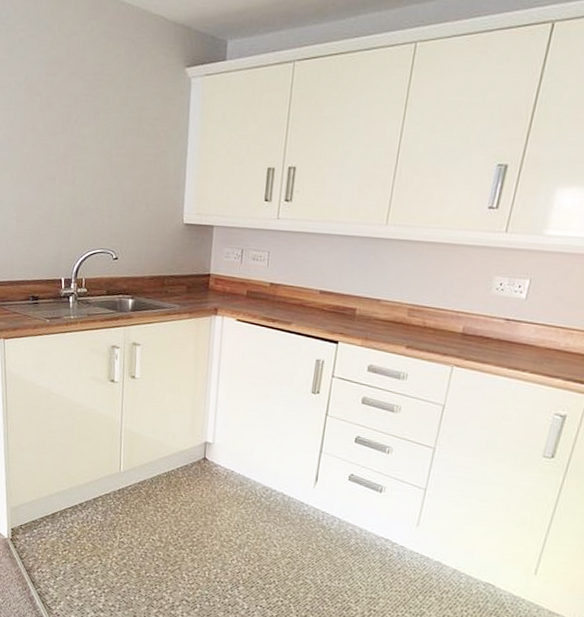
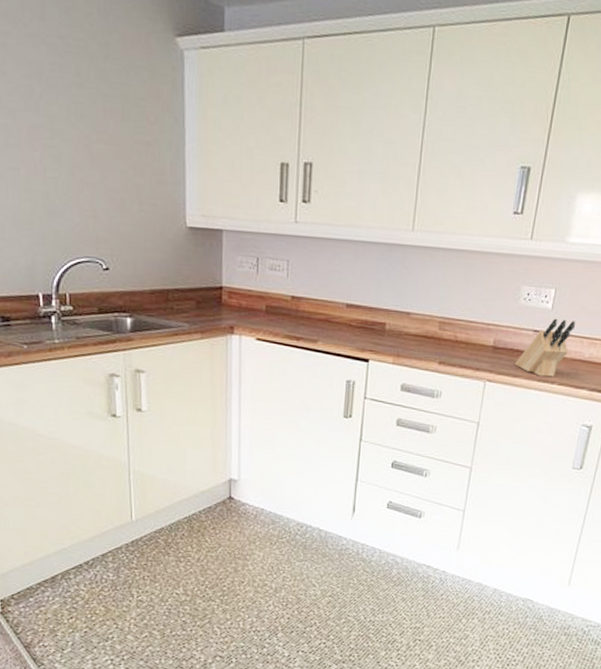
knife block: none [485,308,551,365] -> present [515,318,575,377]

